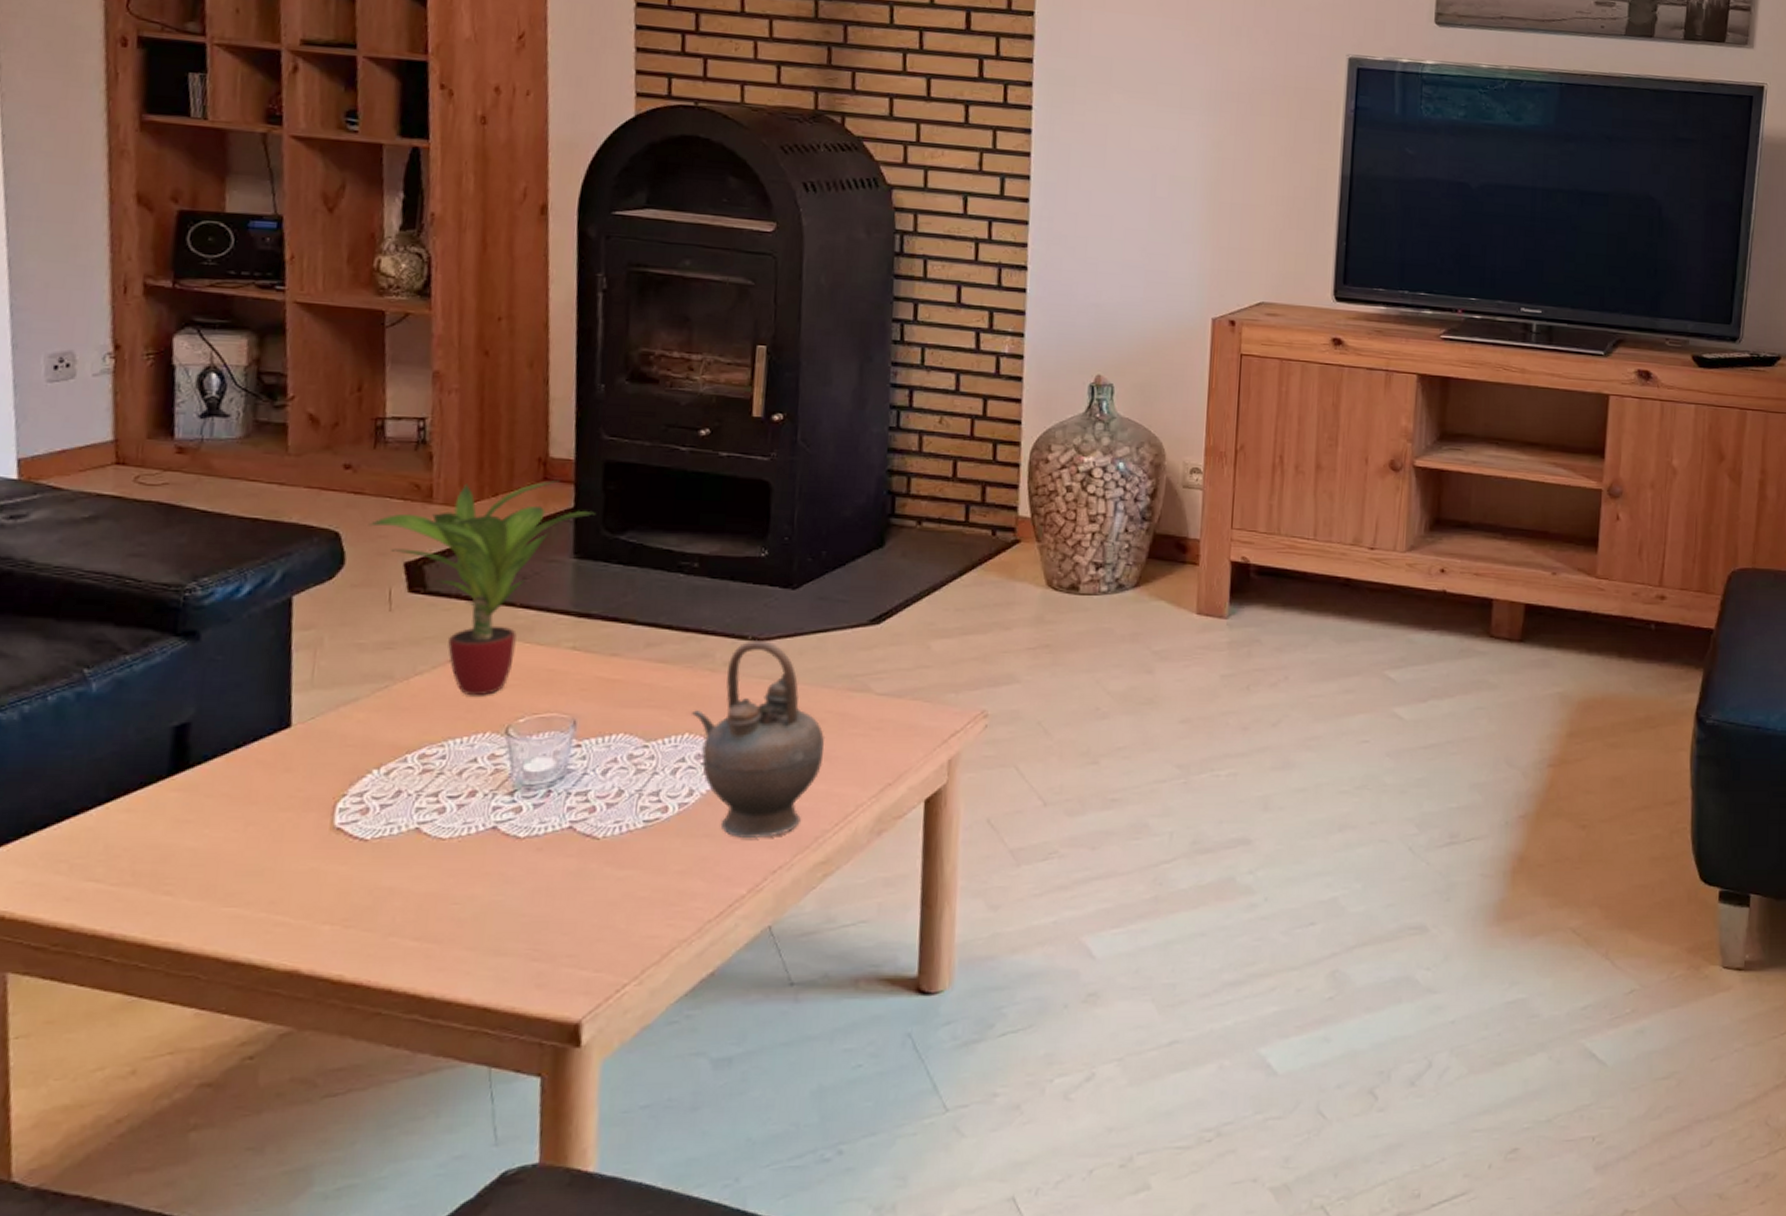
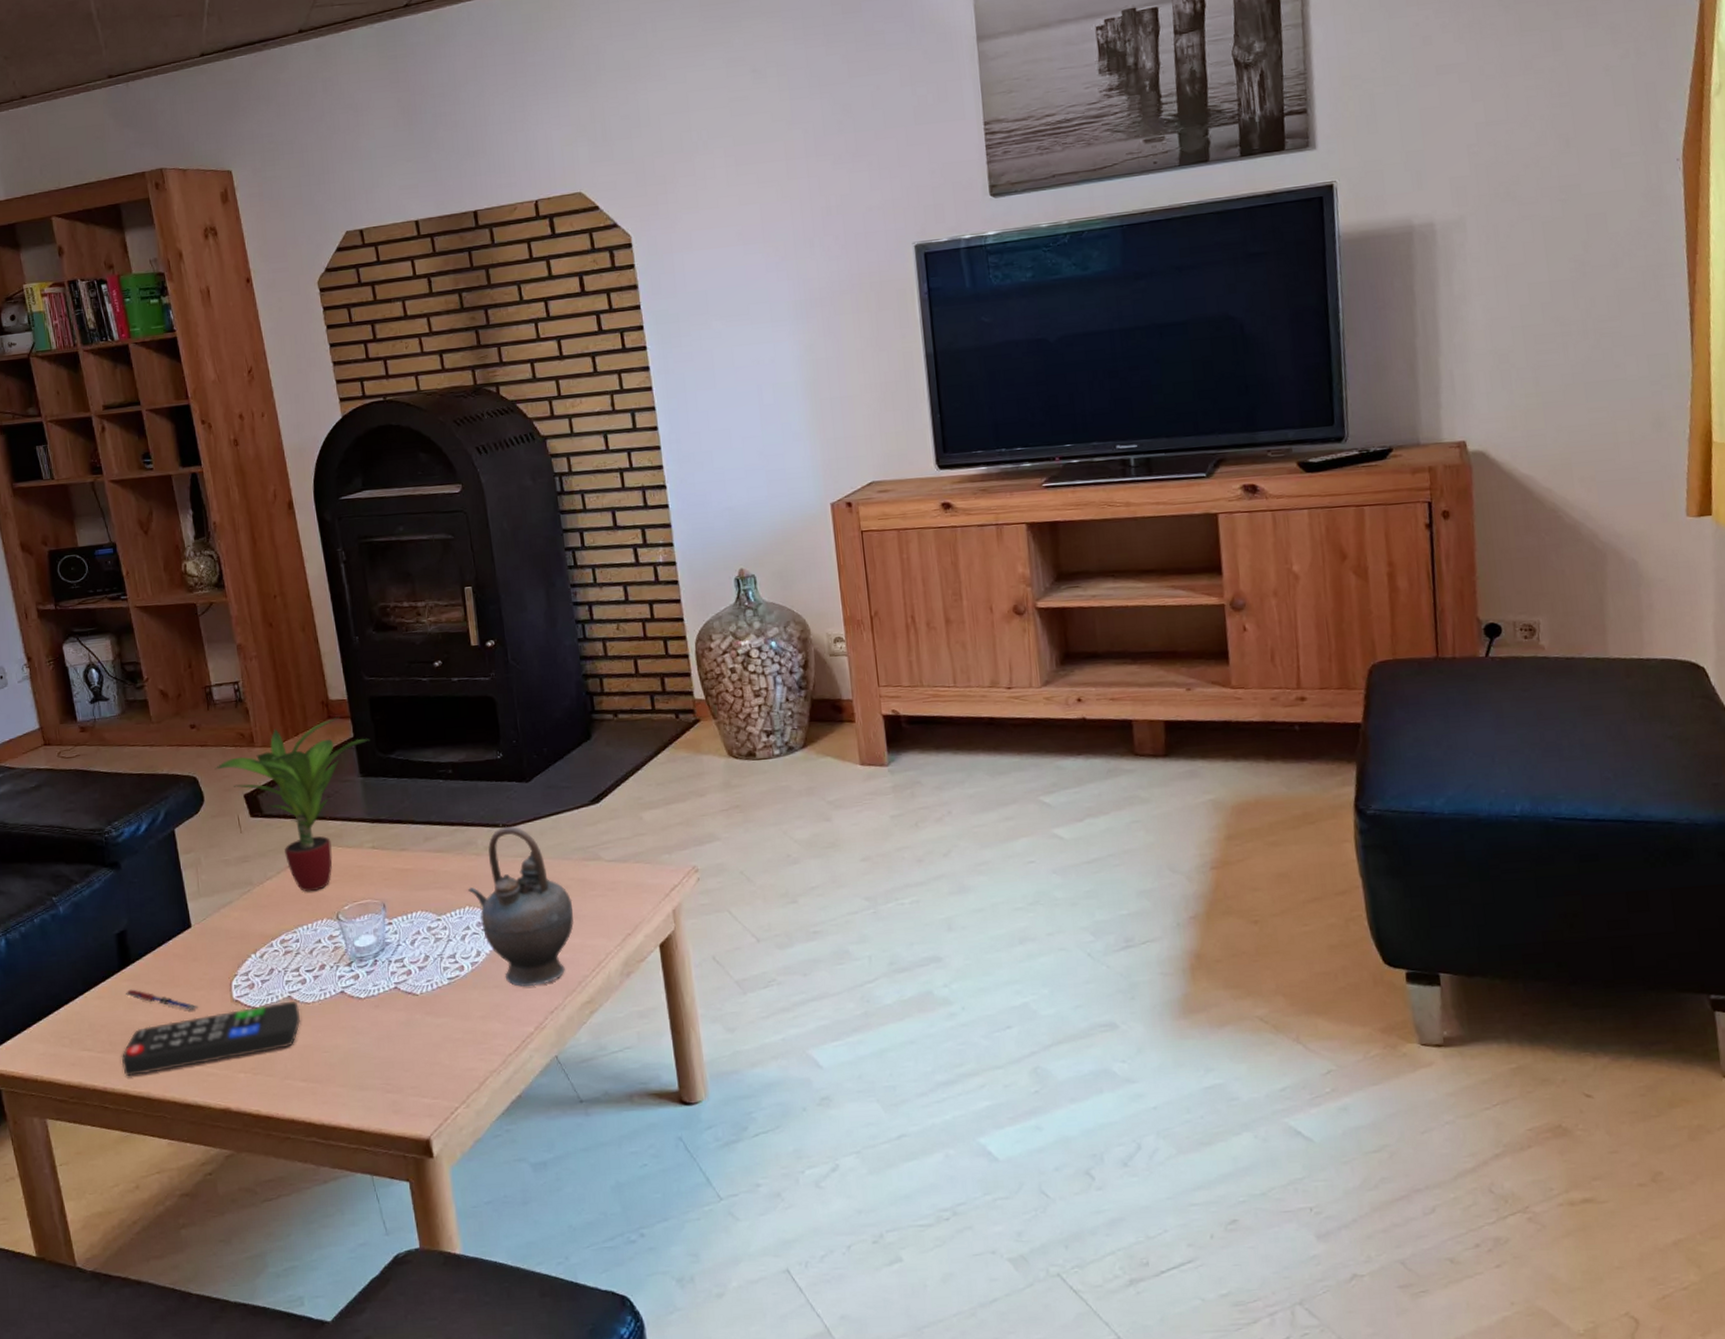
remote control: none [144,834,430,921] -> present [121,1000,301,1077]
pen: none [172,802,281,838] -> present [126,989,199,1011]

